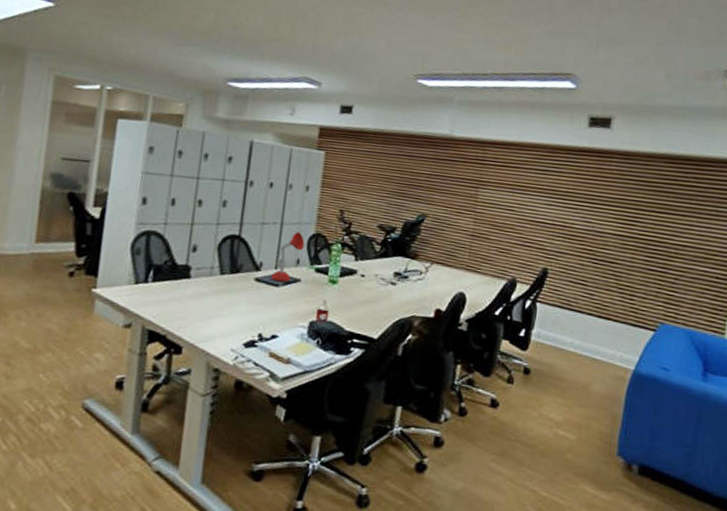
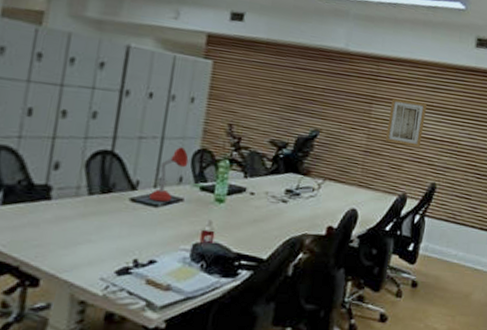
wall art: none [492,182,536,231] -> present [385,98,427,147]

